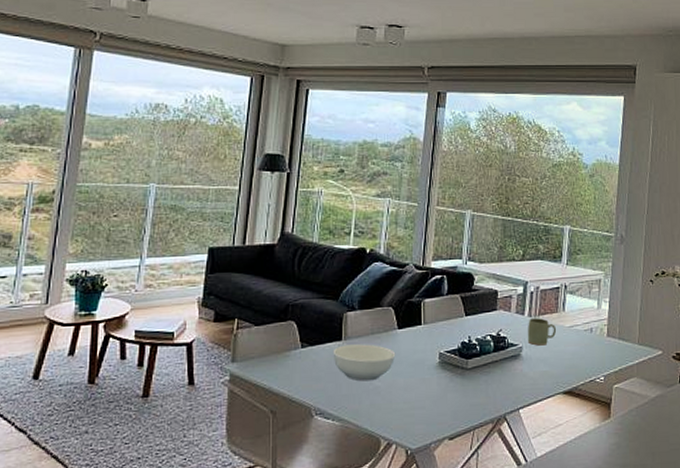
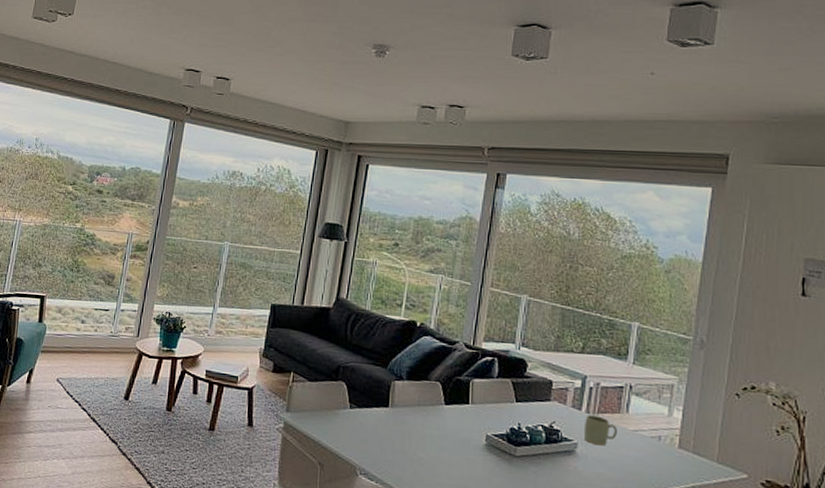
bowl: present [333,344,396,382] -> none [379,412,442,452]

